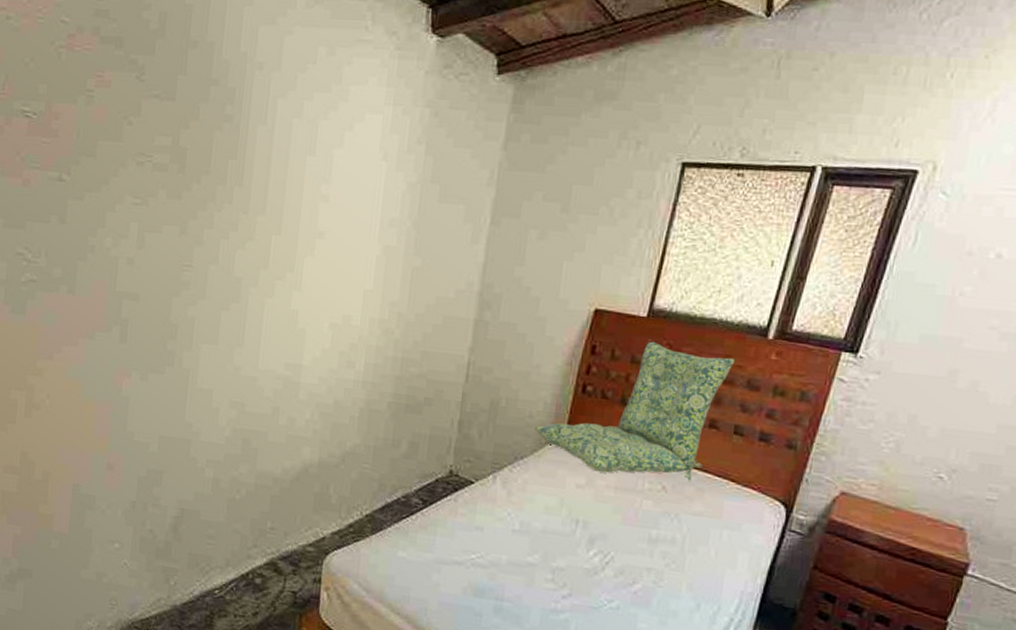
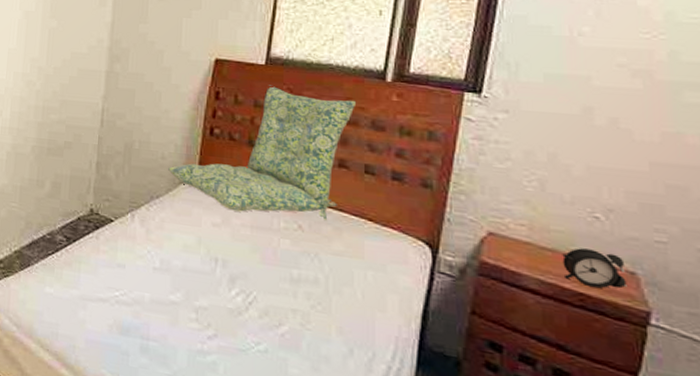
alarm clock: none [902,506,958,543] -> present [562,248,627,289]

